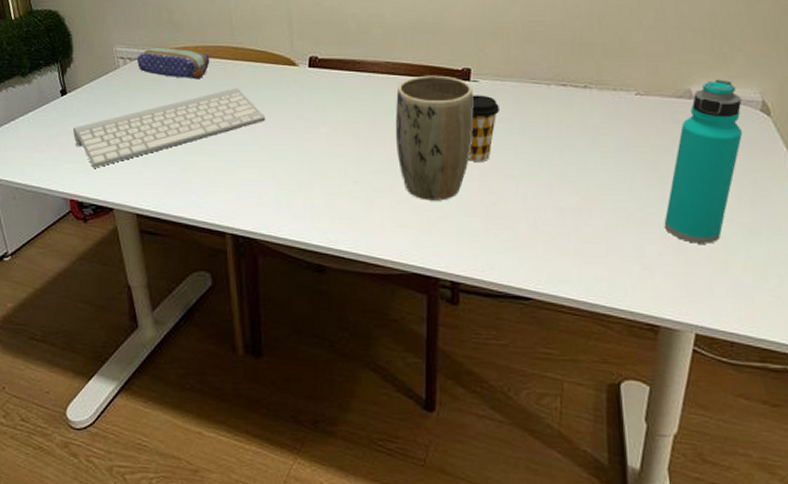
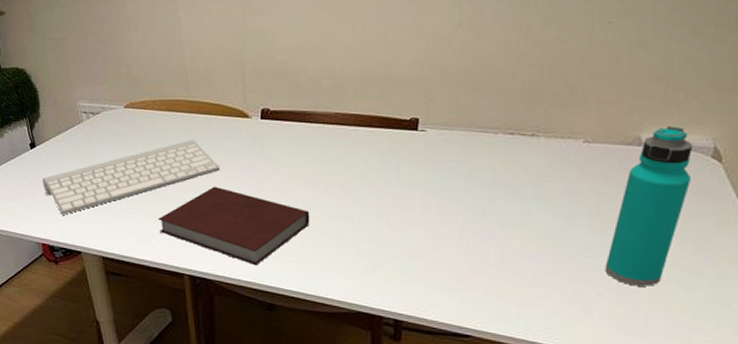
pencil case: present [136,47,210,80] -> none [98,101,167,132]
notebook: none [198,137,361,223] -> present [157,186,310,266]
plant pot: present [395,75,474,201] -> none [343,125,421,245]
coffee cup: present [468,95,499,163] -> none [413,144,446,209]

